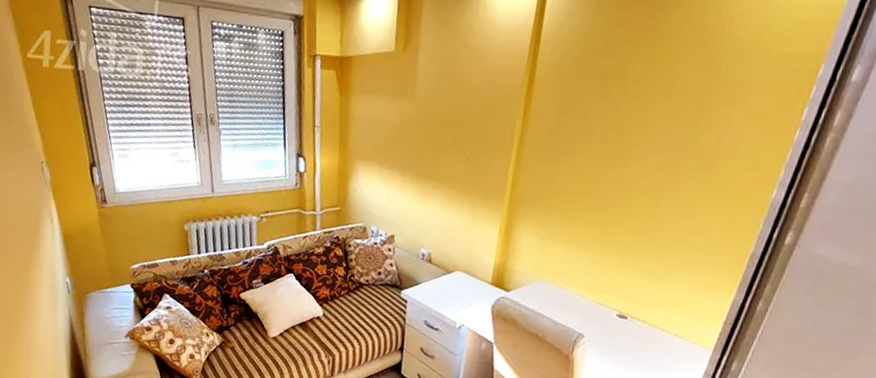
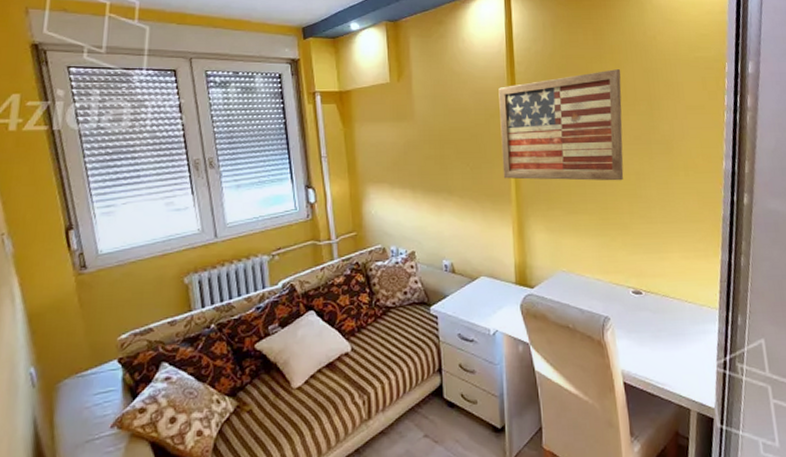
wall art: none [500,59,673,195] -> present [498,69,624,181]

